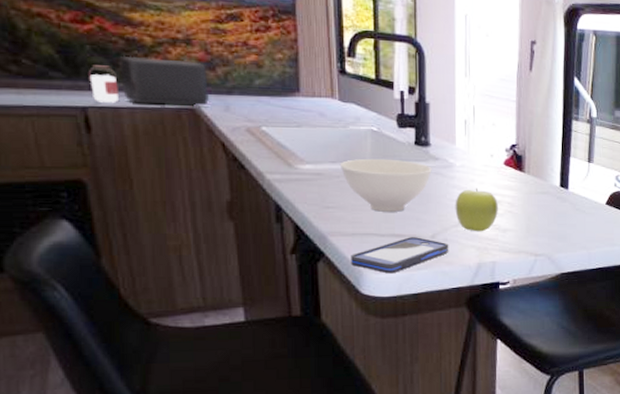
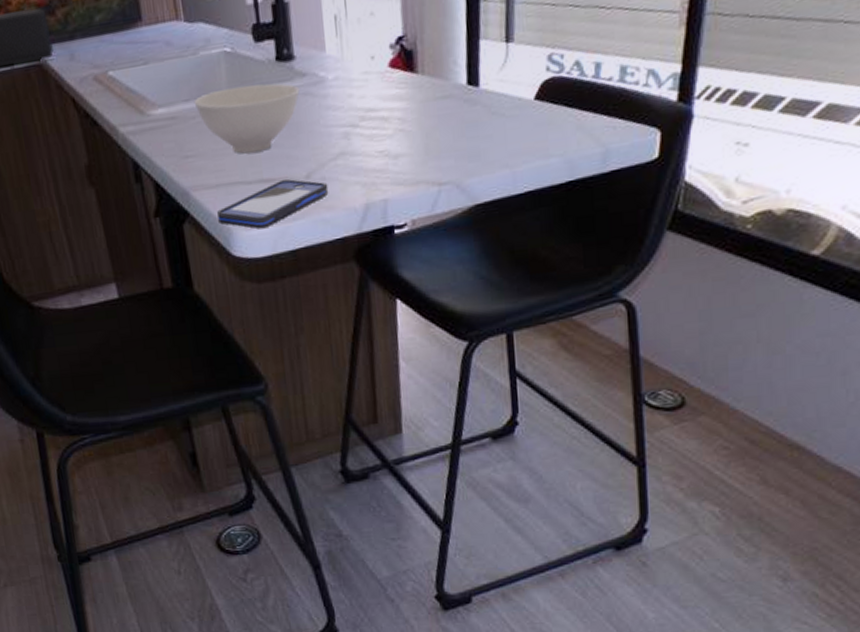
fruit: present [455,188,498,232] -> none [330,104,386,164]

